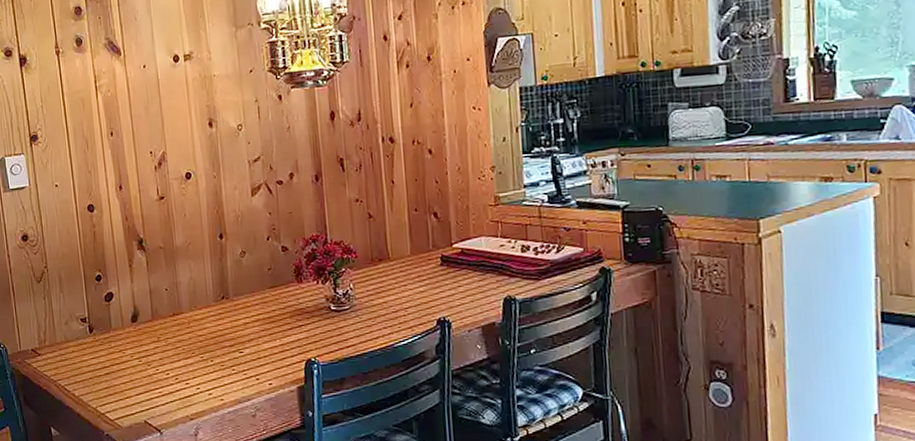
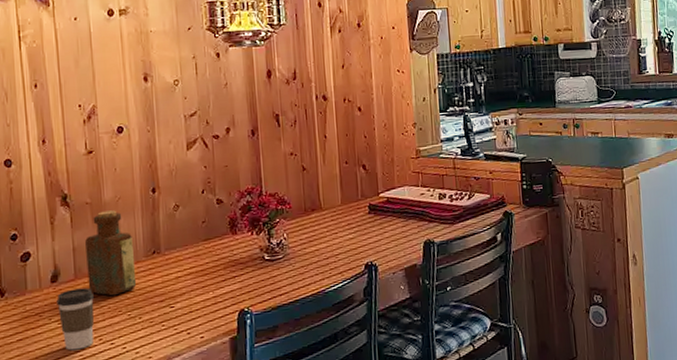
coffee cup: none [137,328,171,387] -> present [56,287,95,351]
bottle: none [160,255,208,338] -> present [85,210,137,296]

